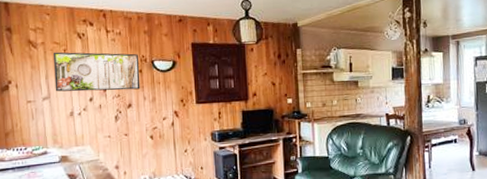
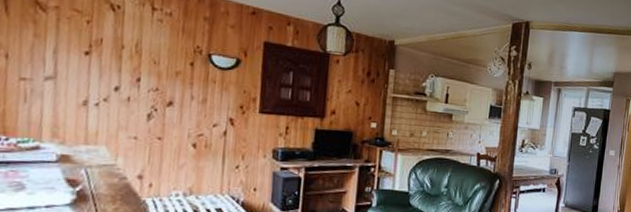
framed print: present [53,52,140,92] -> none [65,21,192,86]

